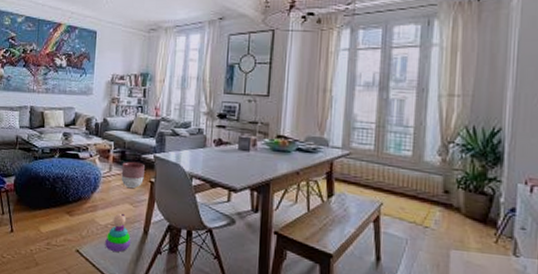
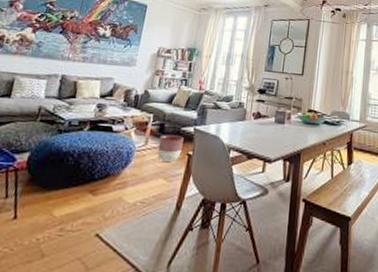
stacking toy: present [105,213,131,252] -> none [131,189,161,232]

